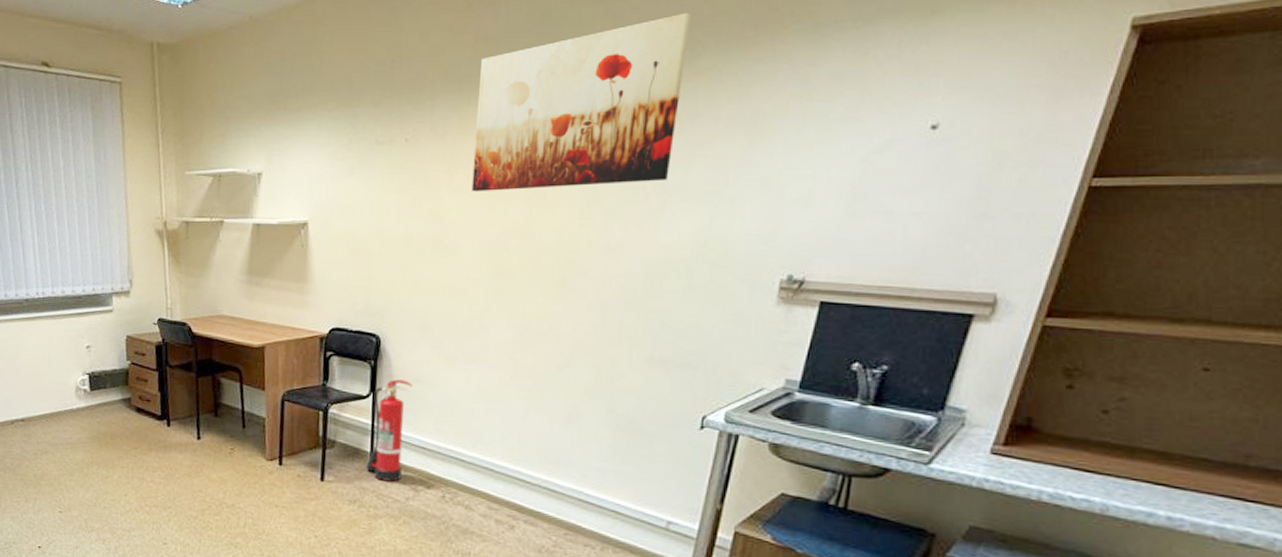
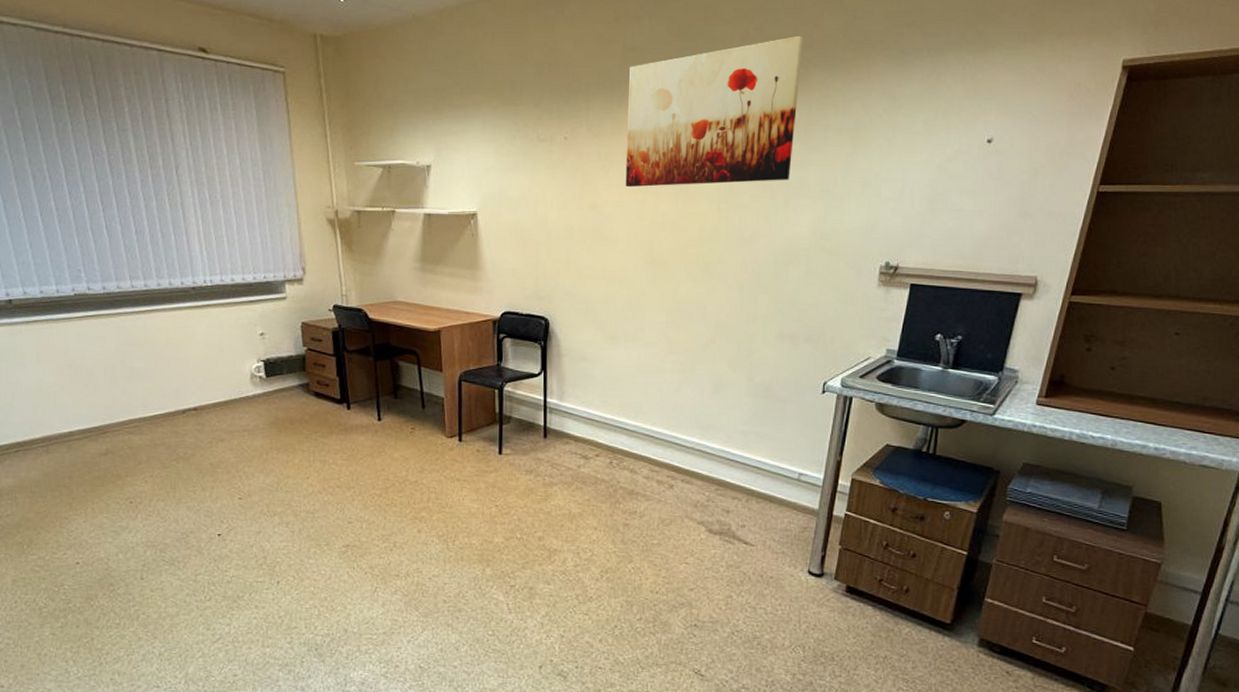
fire extinguisher: present [366,379,412,482] -> none [540,358,579,452]

